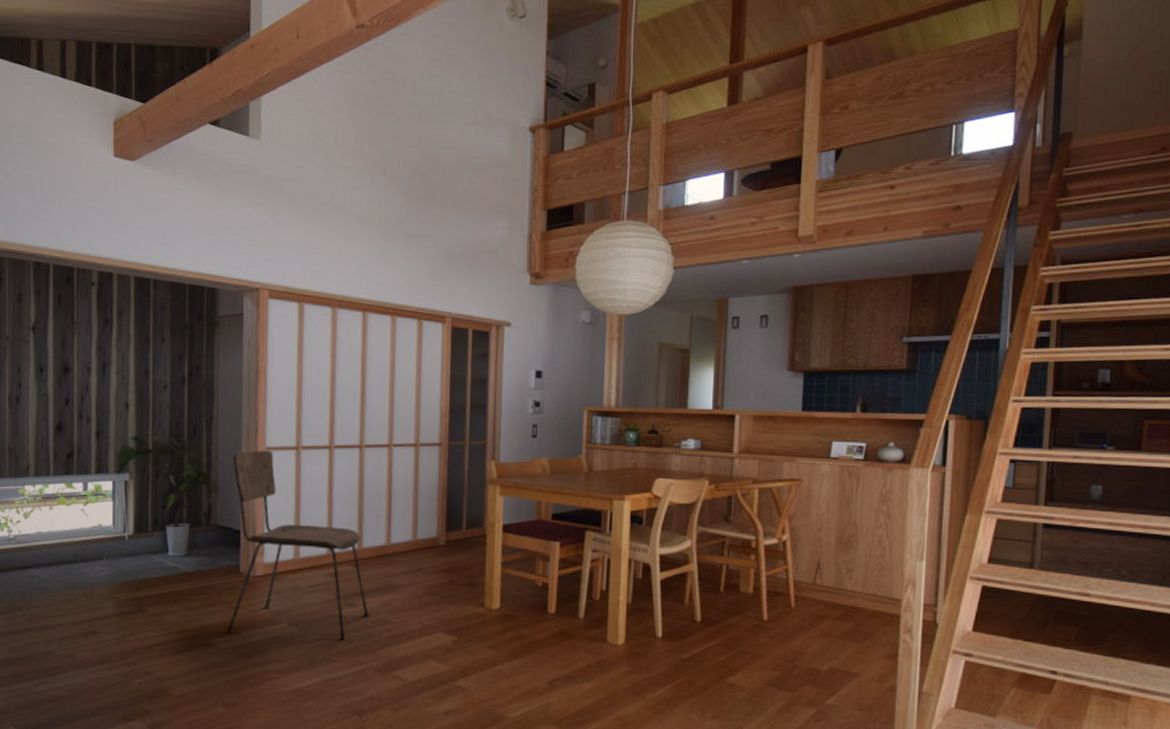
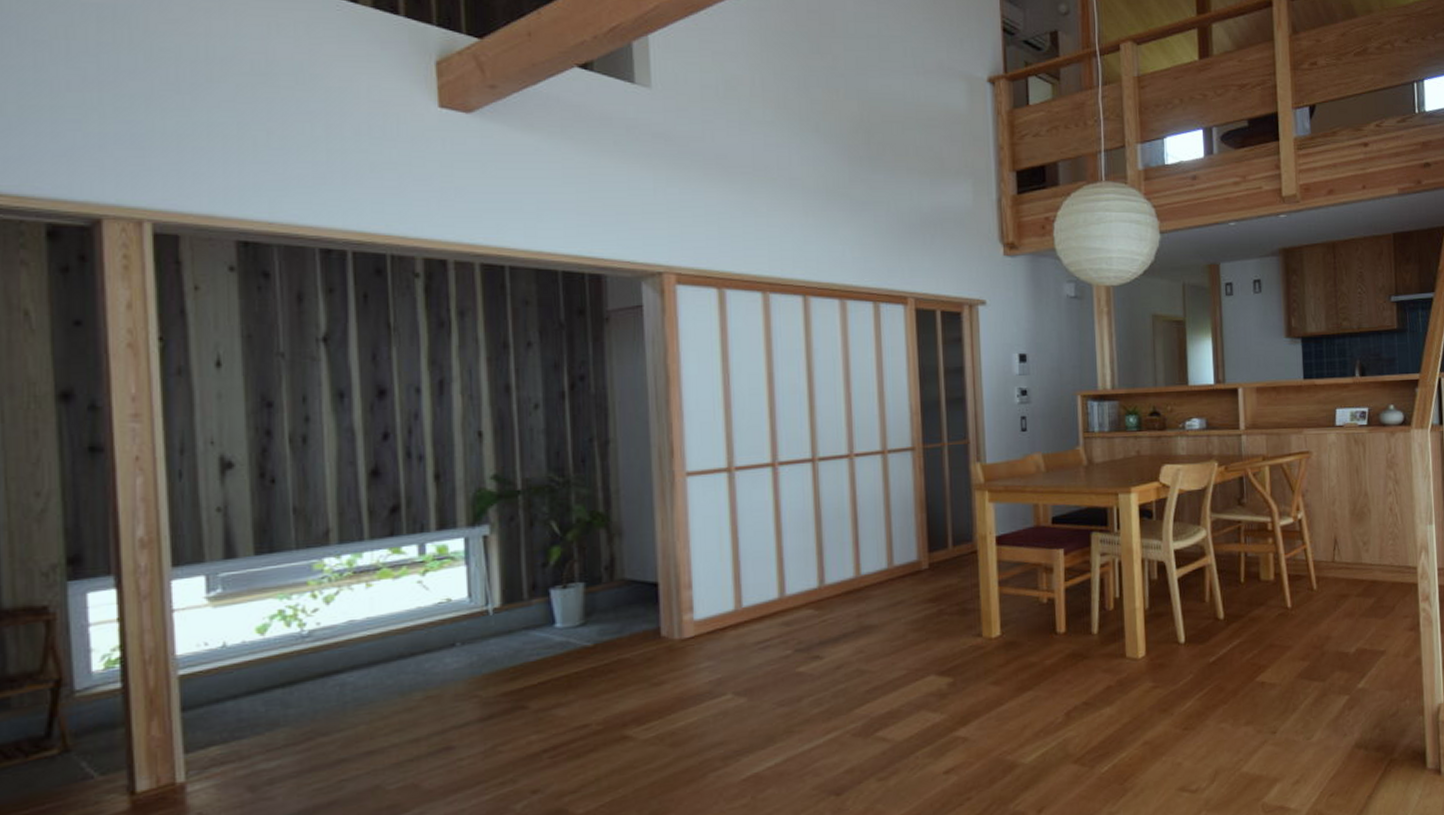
dining chair: present [227,450,369,639] -> none [641,475,840,715]

